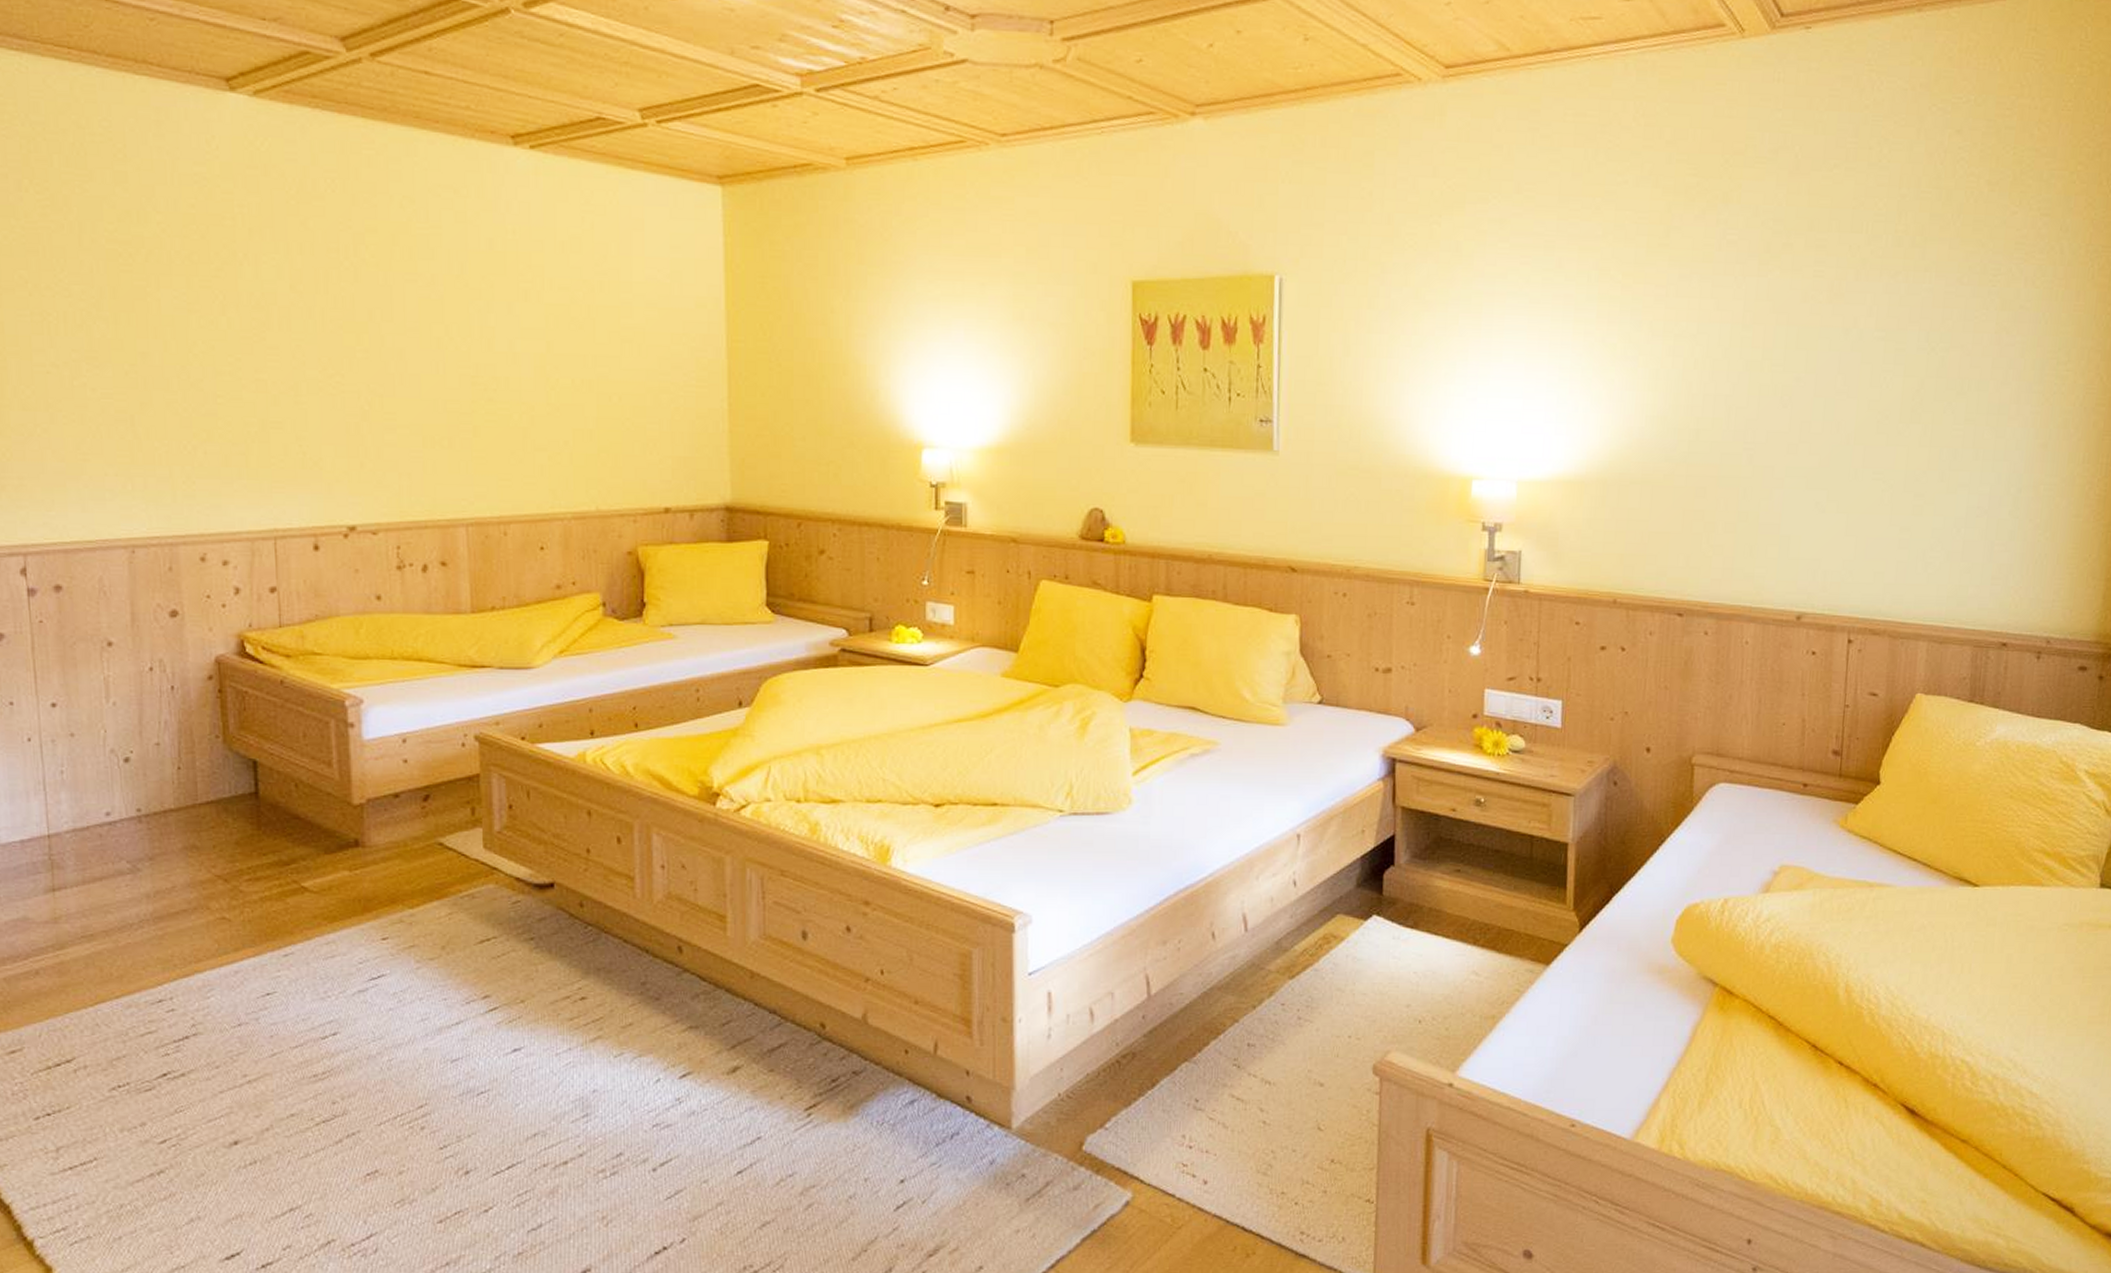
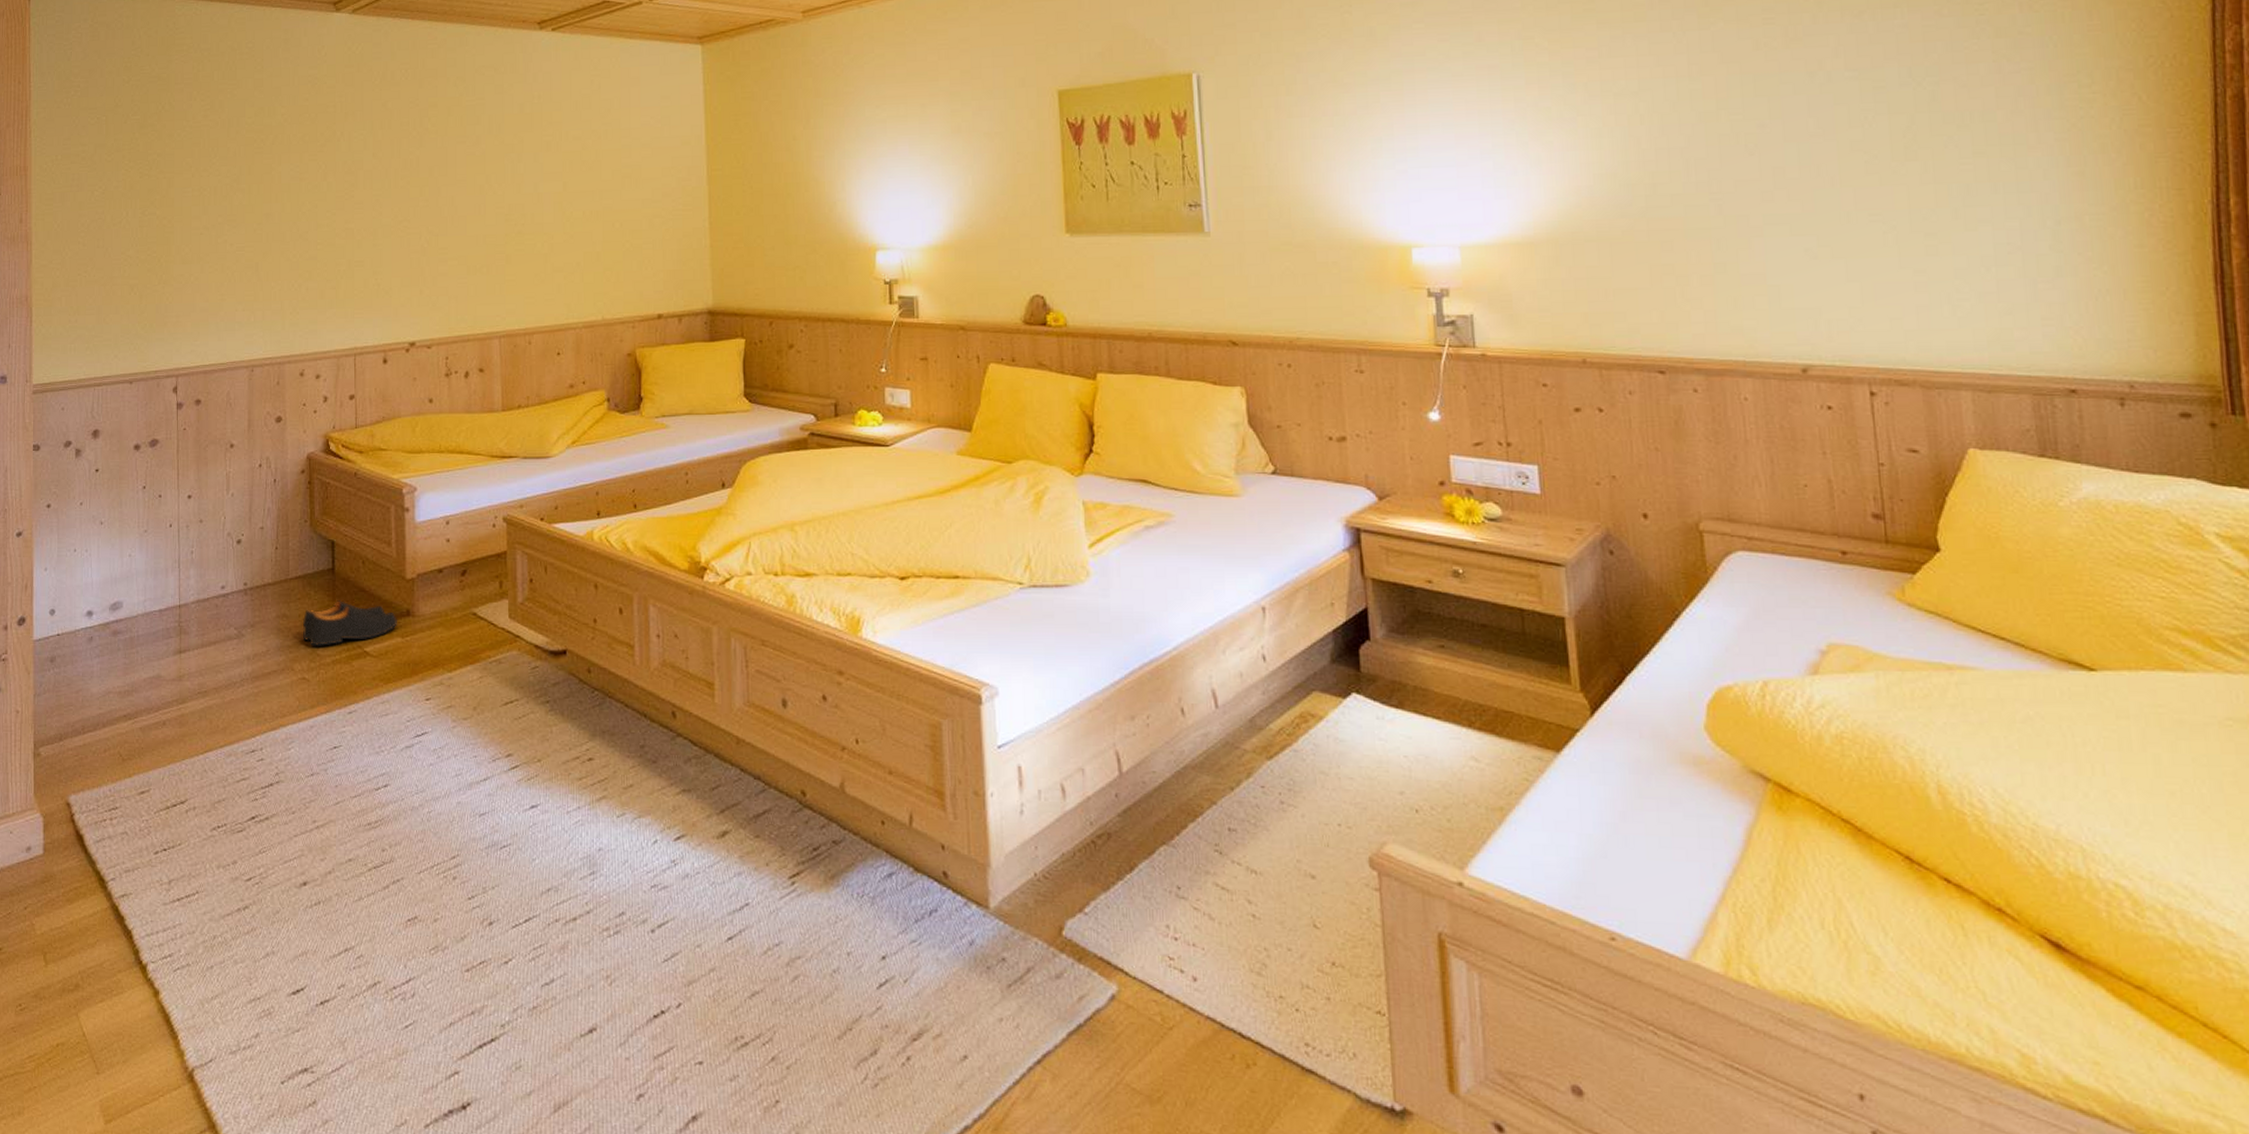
shoes: none [219,829,343,883] -> present [303,600,397,647]

